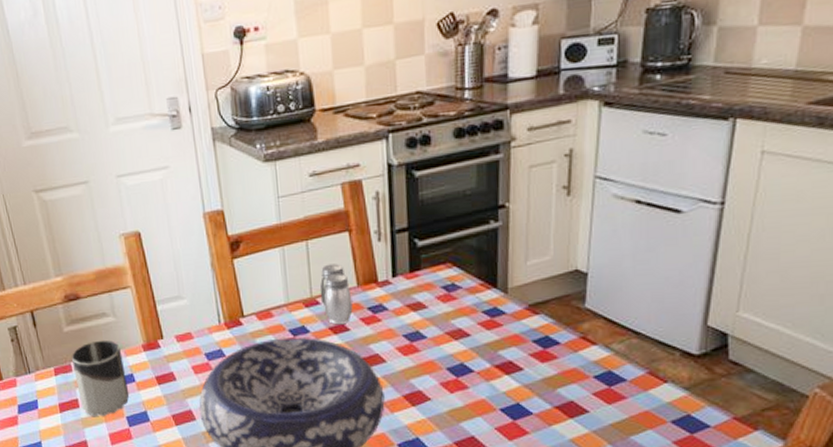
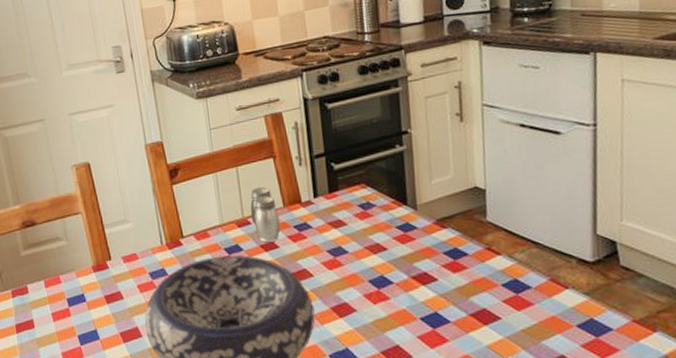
cup: present [72,340,129,417] -> none [28,262,81,337]

